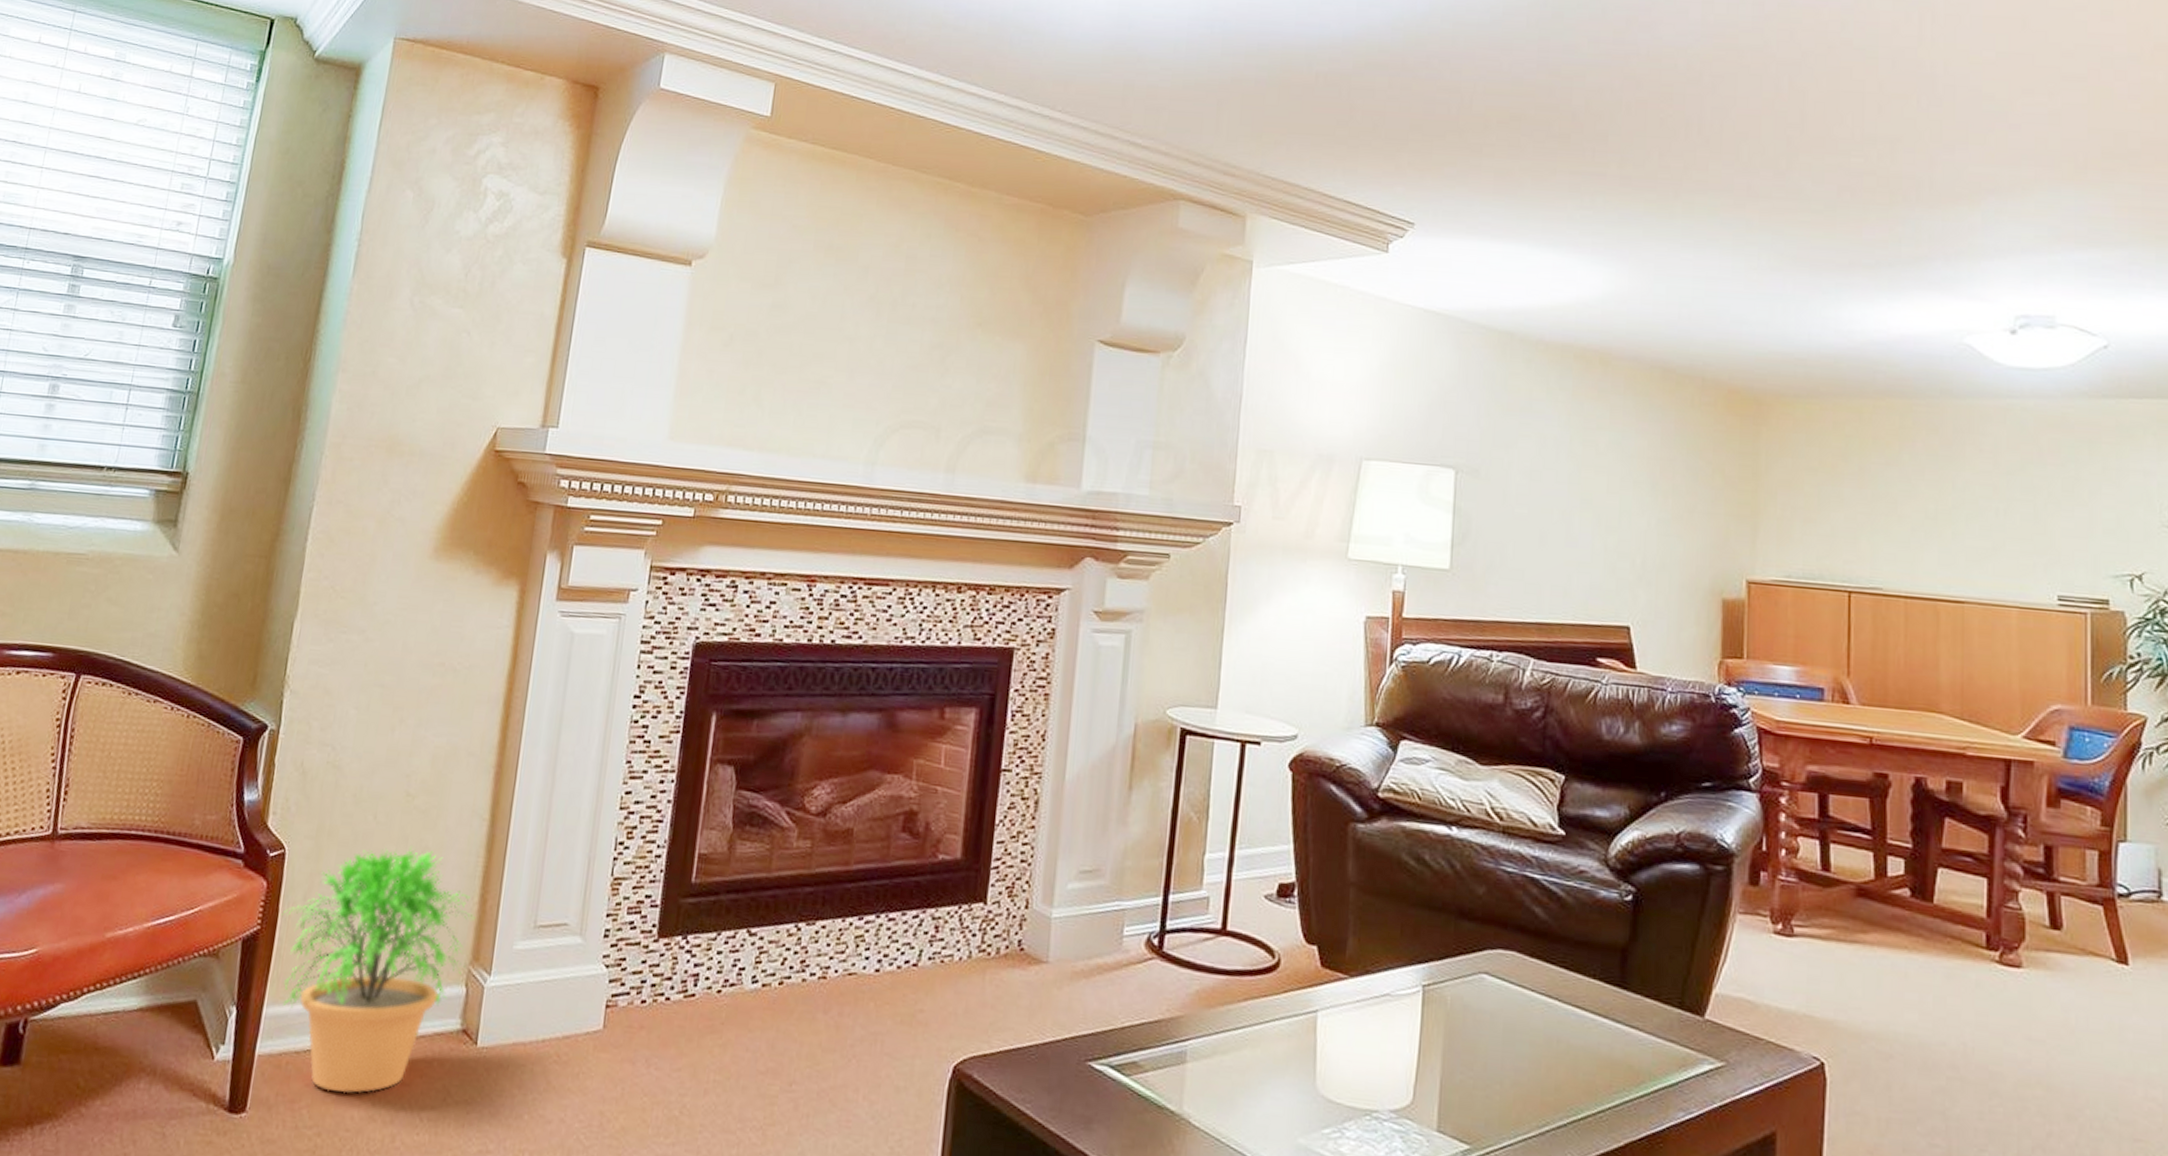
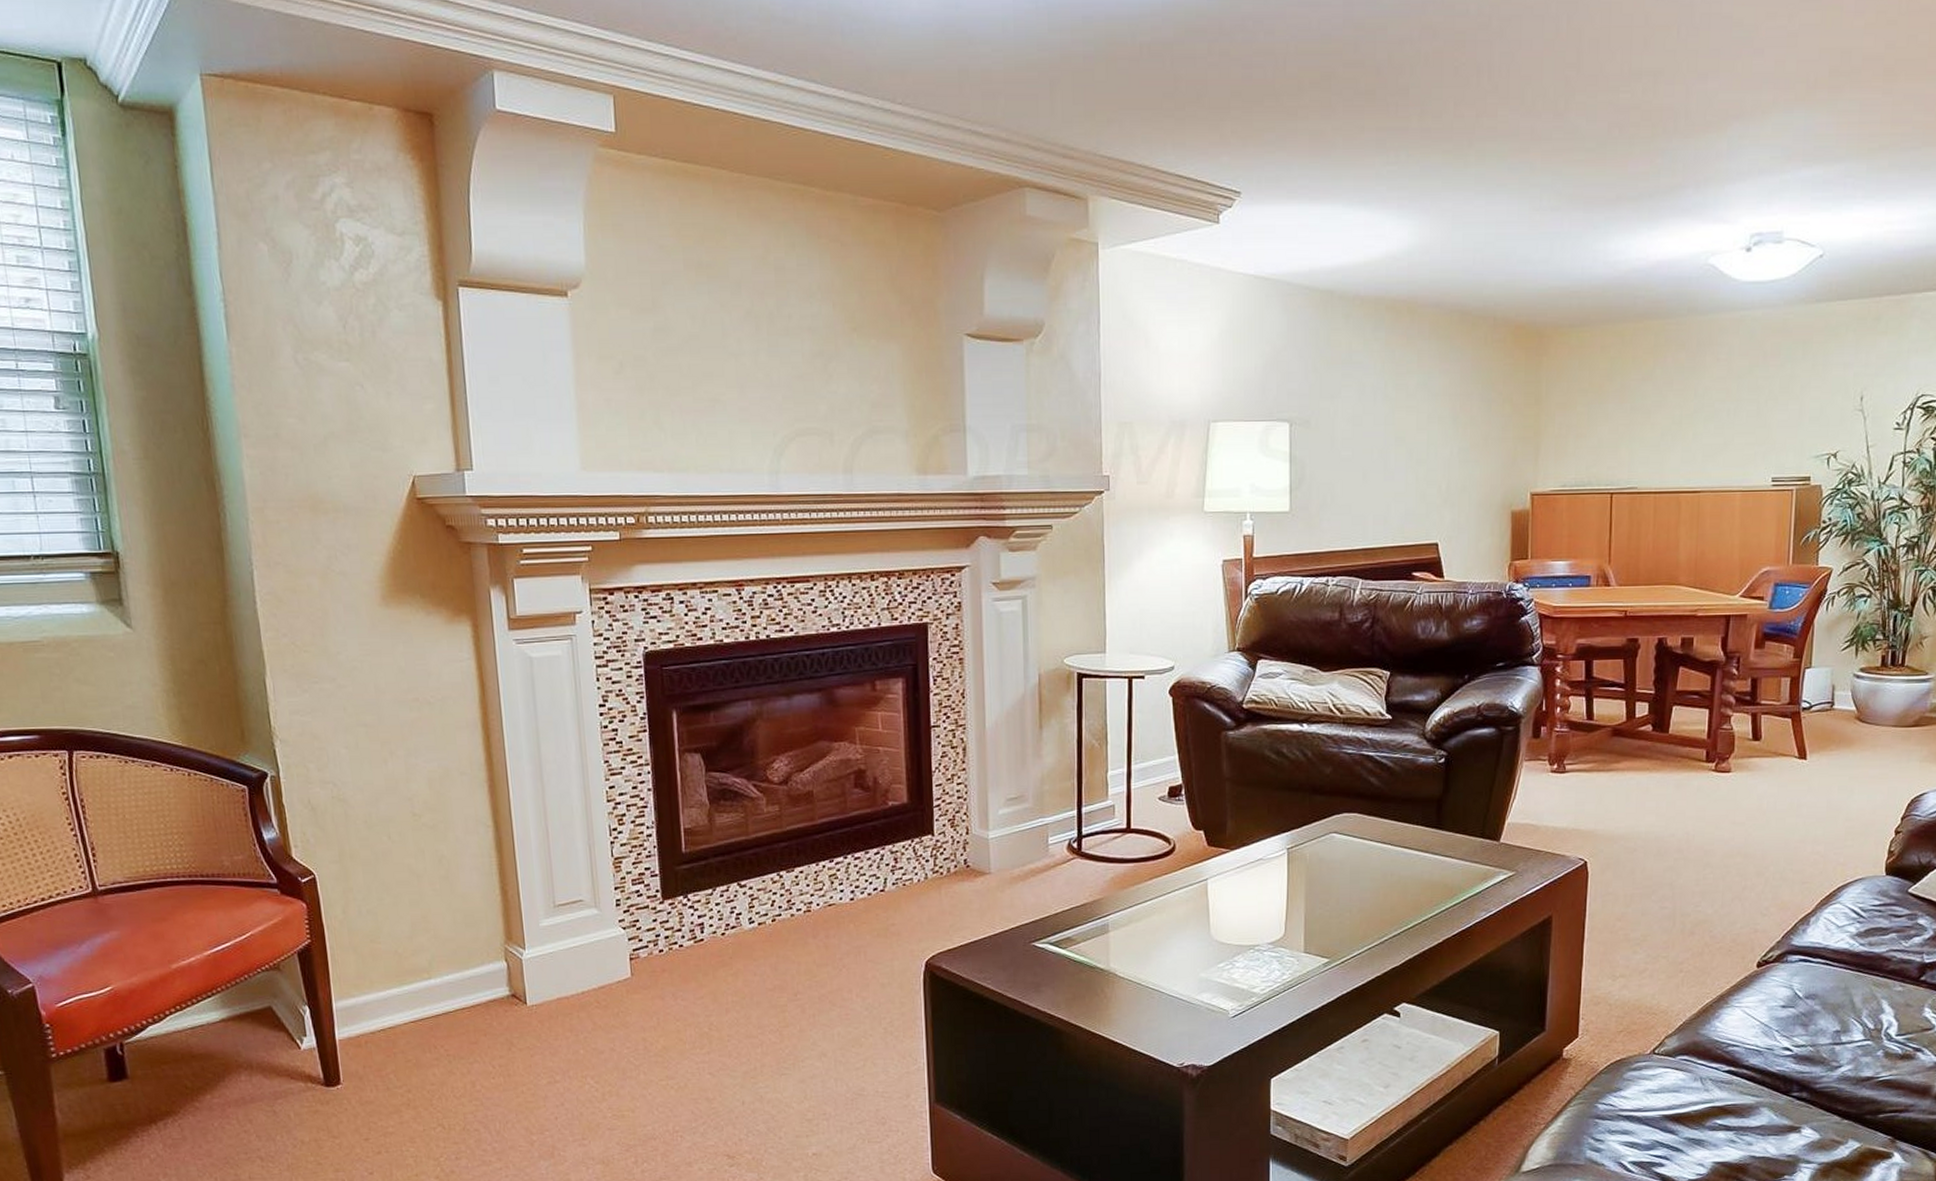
potted plant: present [281,846,475,1094] -> none [327,856,503,1058]

